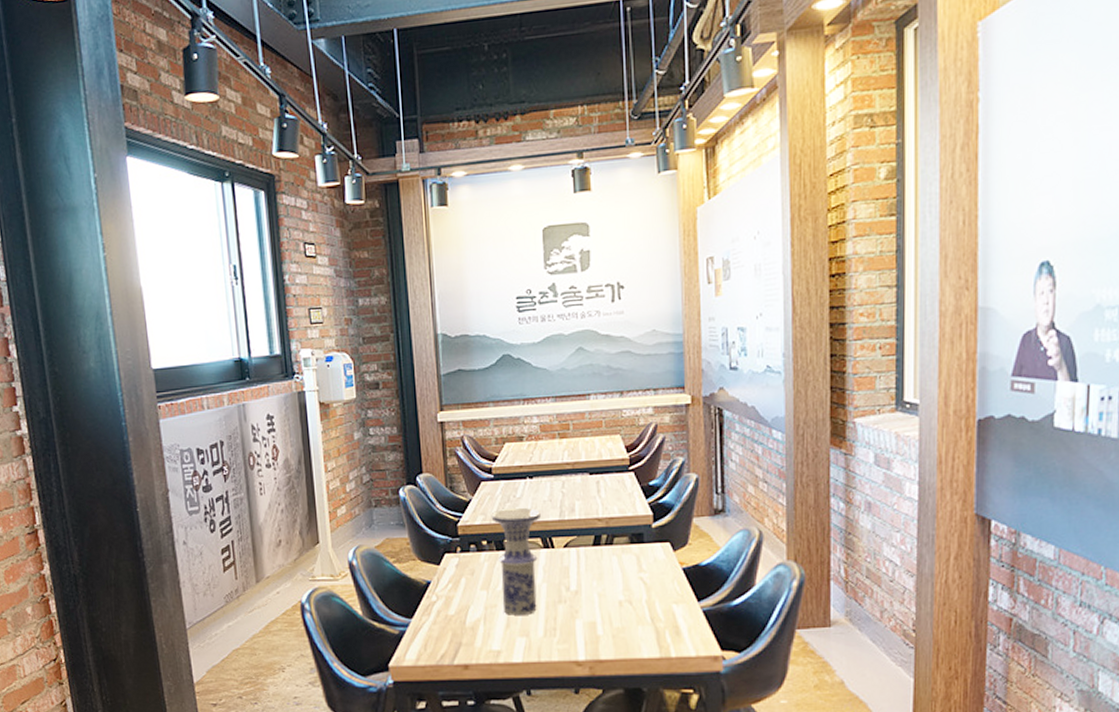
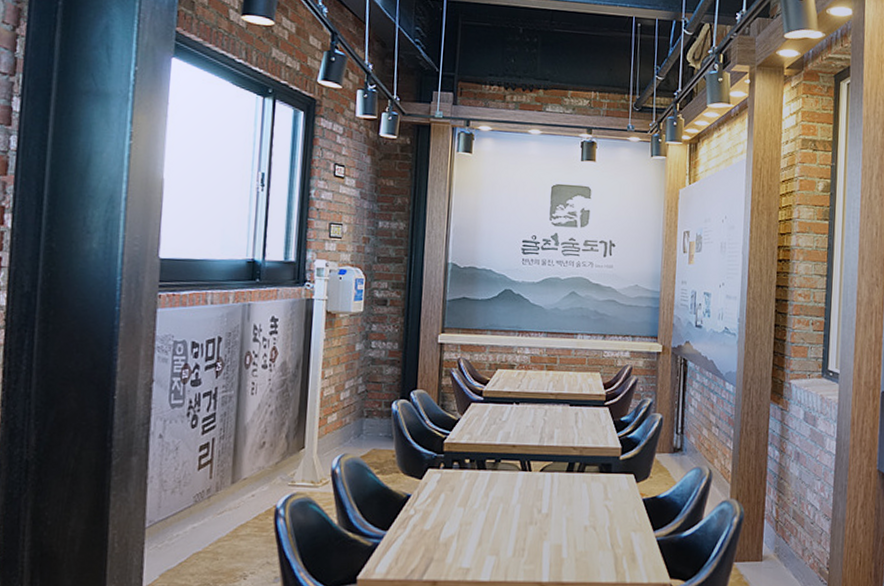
vase: present [491,508,541,615] -> none [476,431,522,534]

